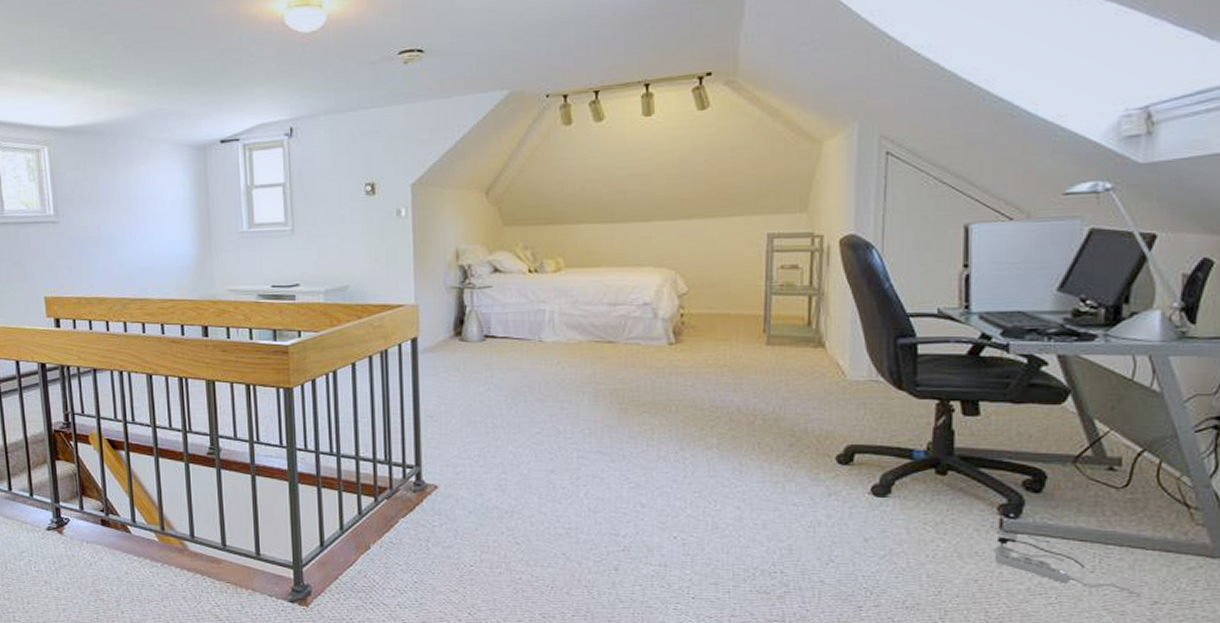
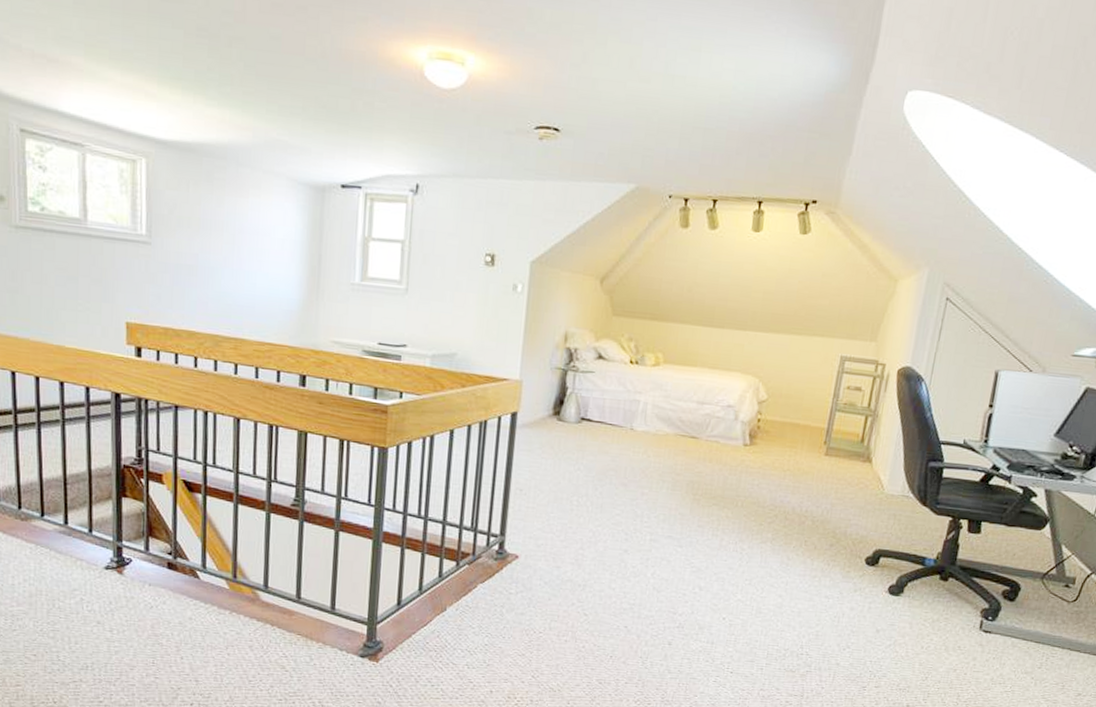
power strip: present [992,526,1141,597] -> none [971,626,1070,690]

